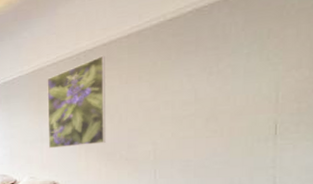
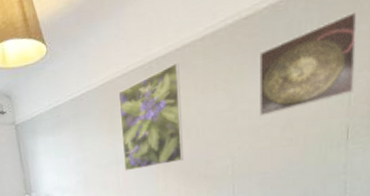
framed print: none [183,16,284,108] -> present [259,10,358,117]

